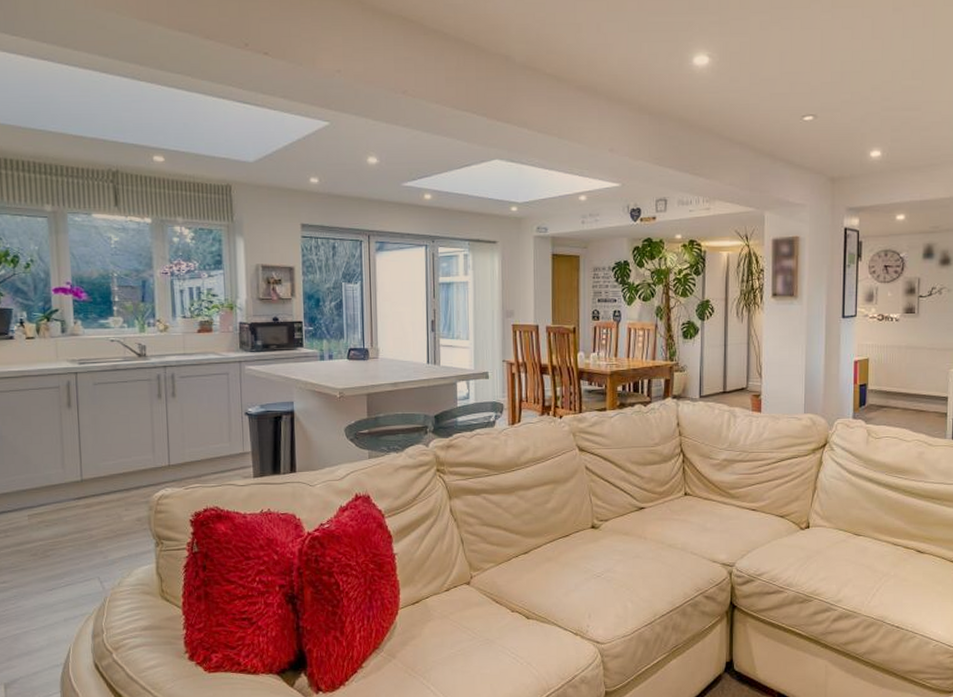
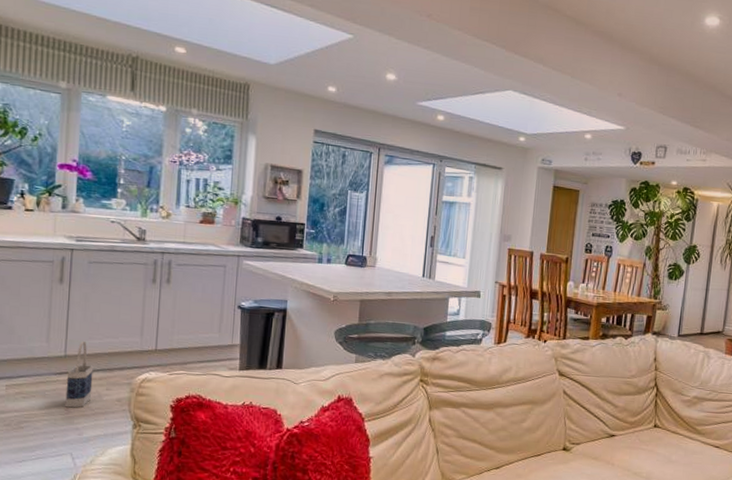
bag: none [85,463,112,532] -> present [65,340,94,408]

